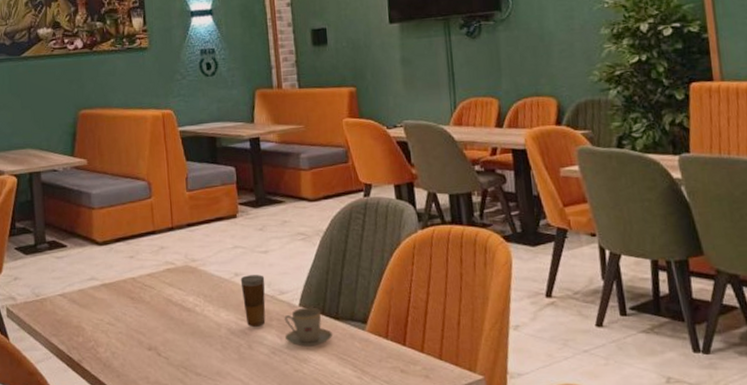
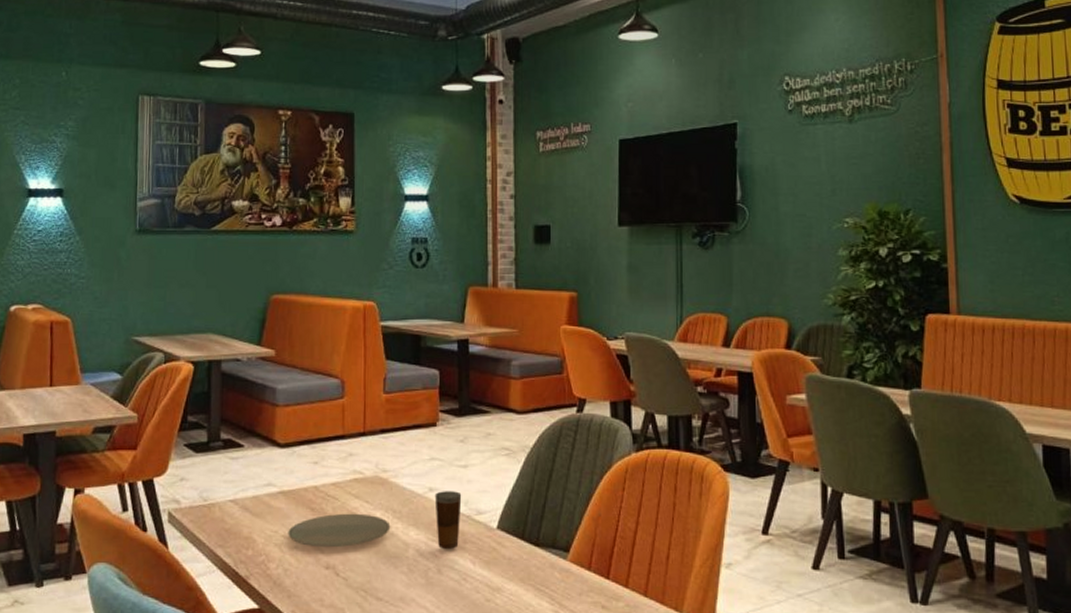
plate: none [112,299,203,332] -> present [288,513,391,548]
teacup: present [284,307,332,347] -> none [479,530,530,575]

